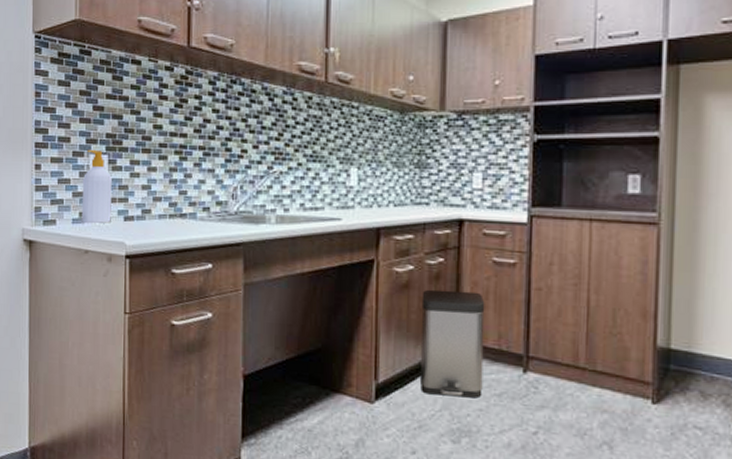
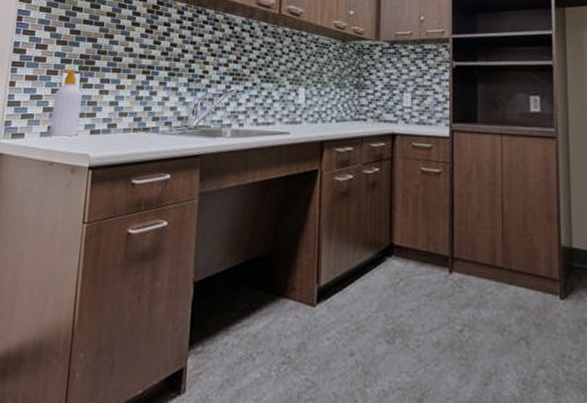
pedal bin: present [420,289,485,399] -> none [358,196,415,299]

